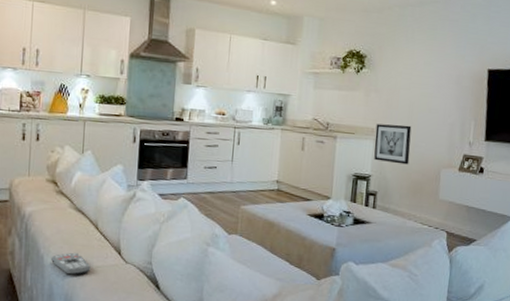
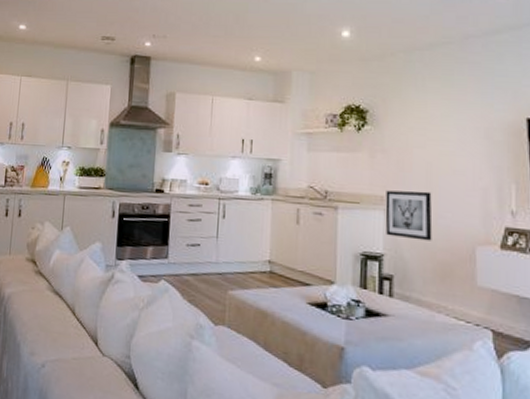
remote control: present [51,252,91,275] -> none [27,340,67,368]

